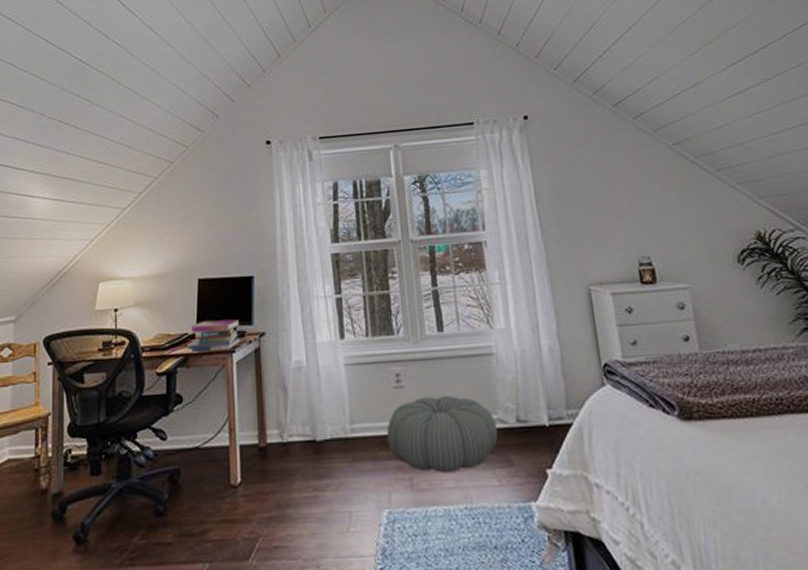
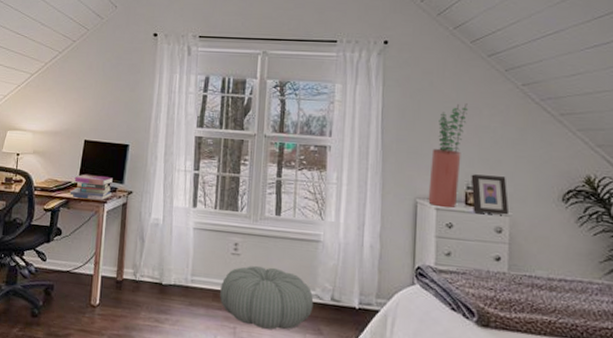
vase: none [595,172,632,291] -> present [428,103,469,209]
picture frame: none [640,246,688,291] -> present [471,174,510,215]

